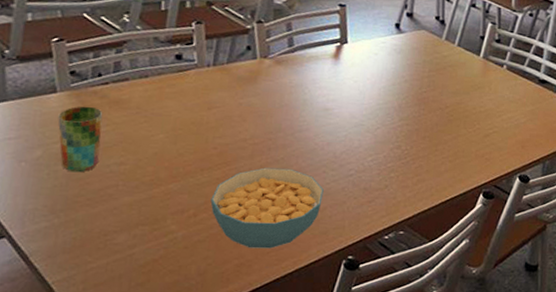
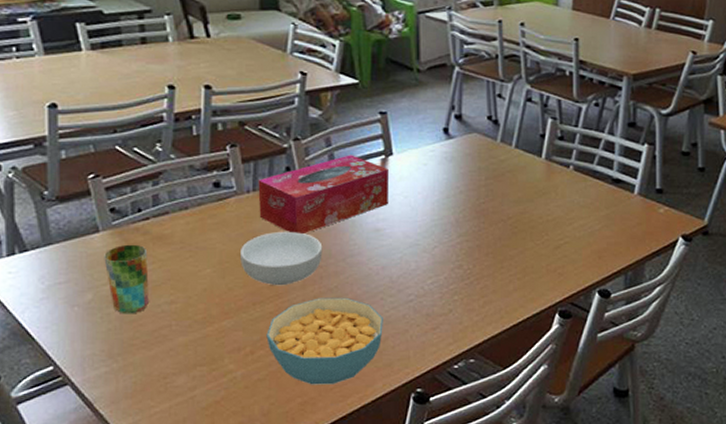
cereal bowl: none [193,104,274,155] -> present [240,232,323,286]
tissue box: none [216,40,342,109] -> present [258,155,388,235]

